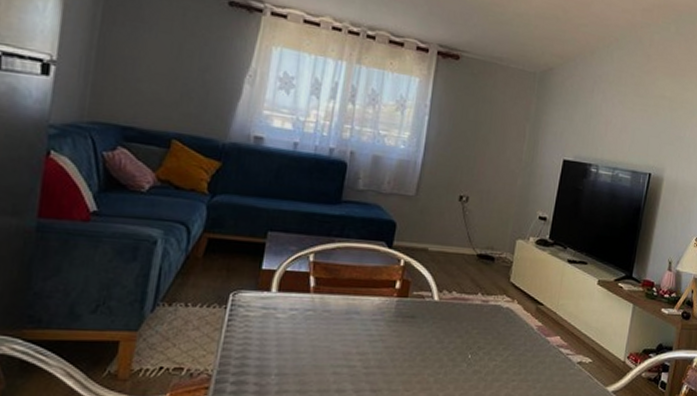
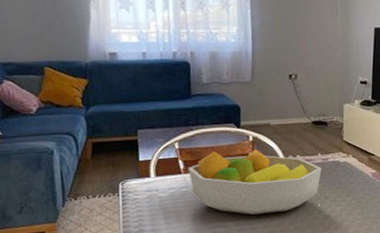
fruit bowl: none [319,271,480,358] -> present [188,149,322,215]

